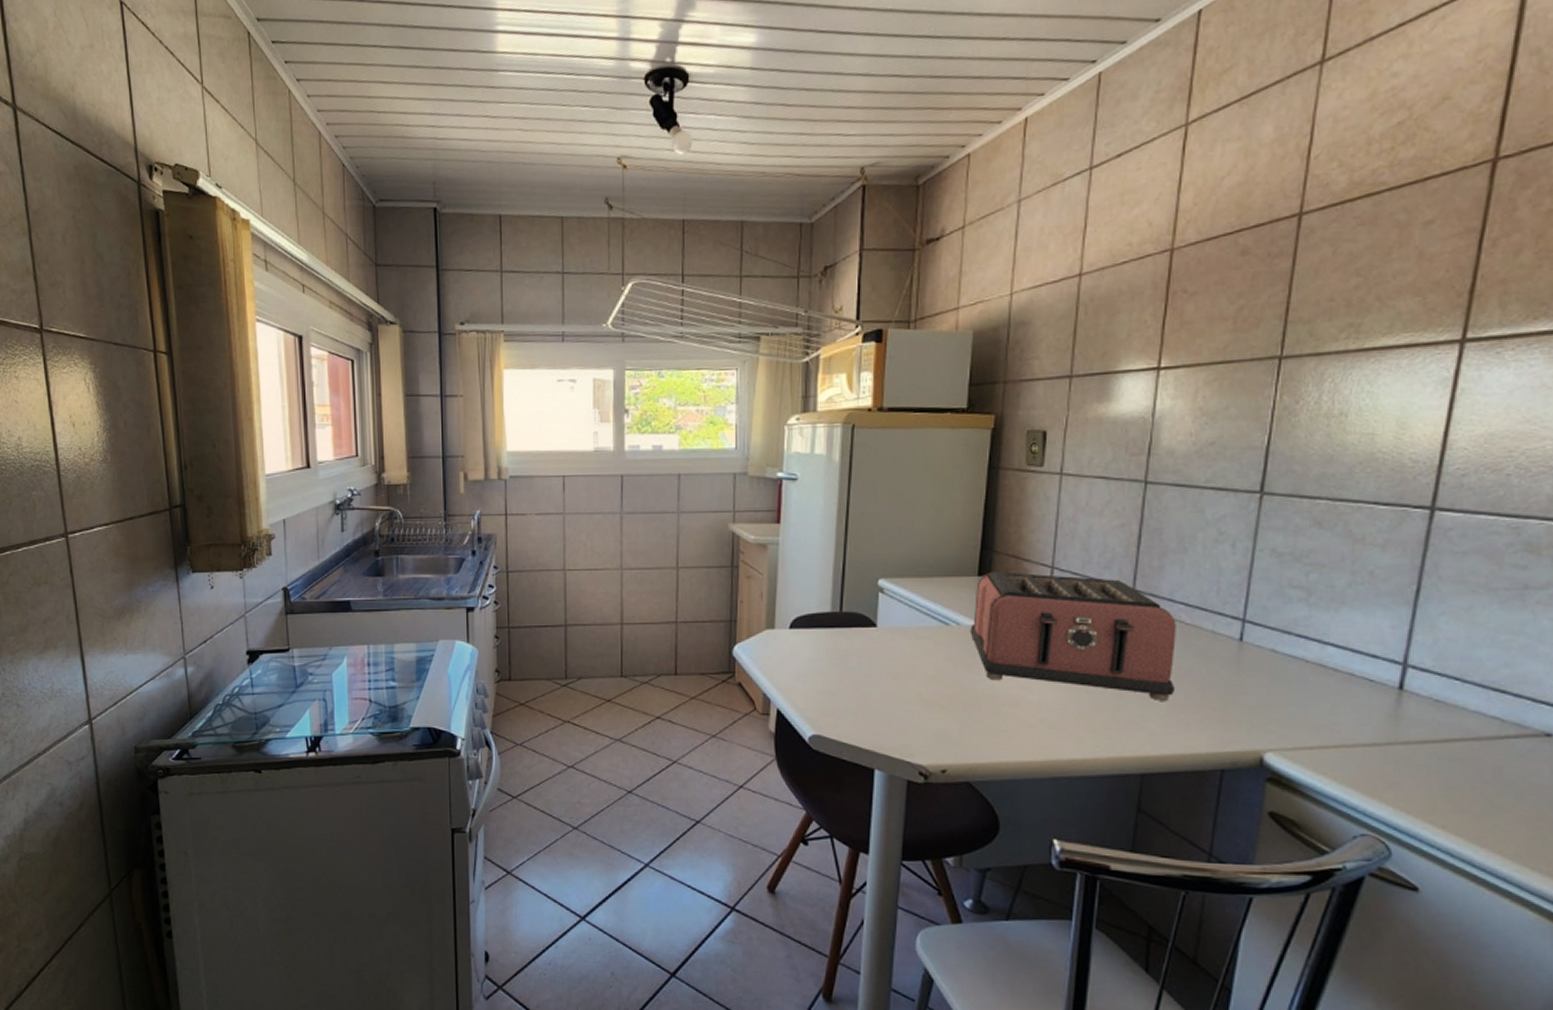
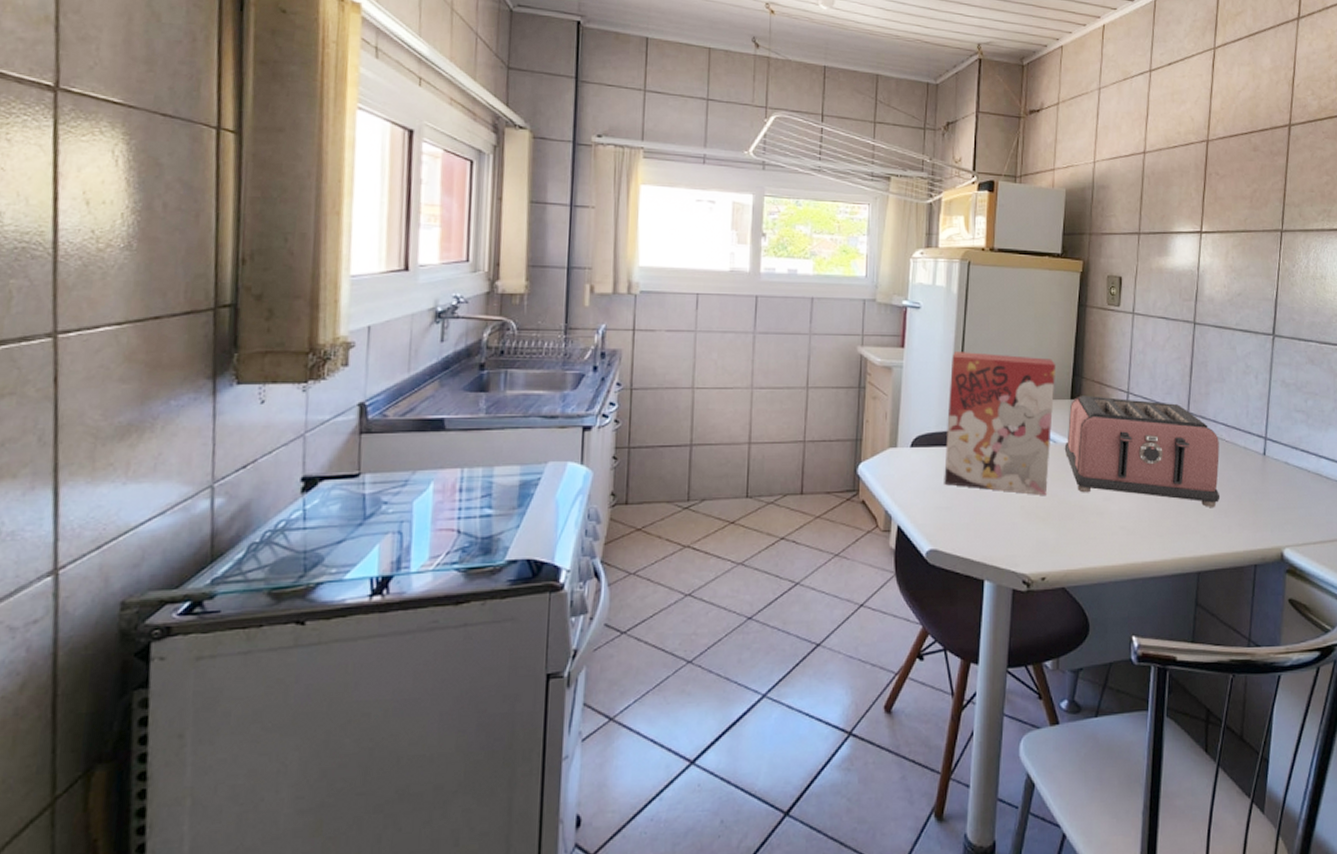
cereal box: none [827,526,960,682] -> present [944,352,1056,495]

